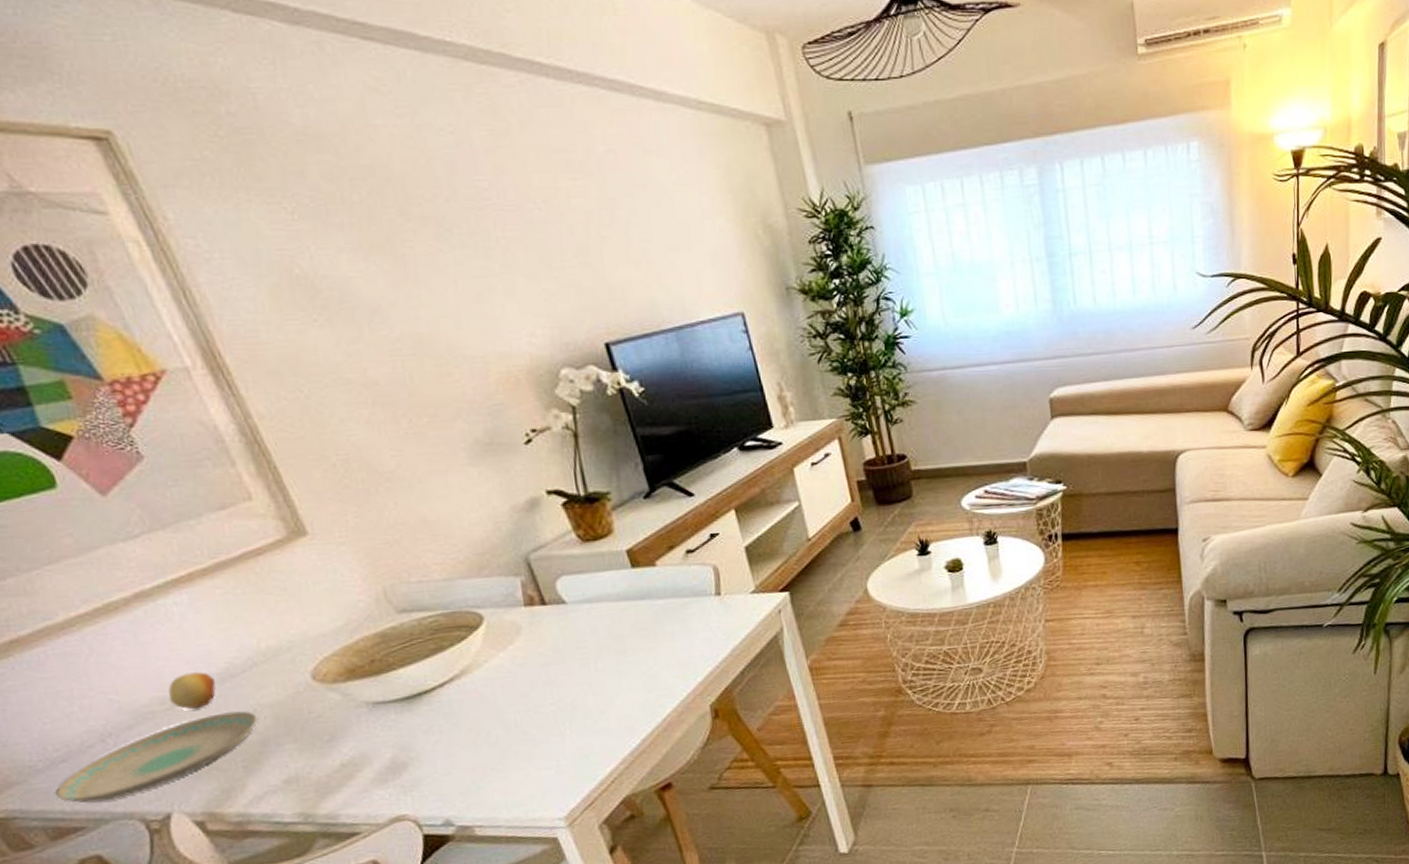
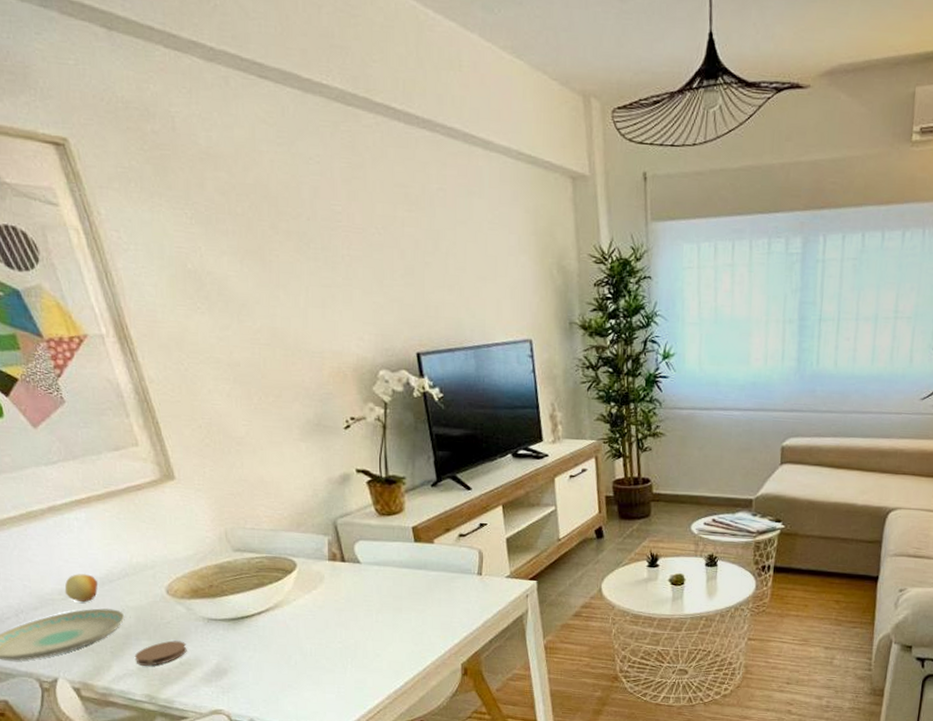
coaster: none [276,737,349,778] -> present [134,640,187,666]

